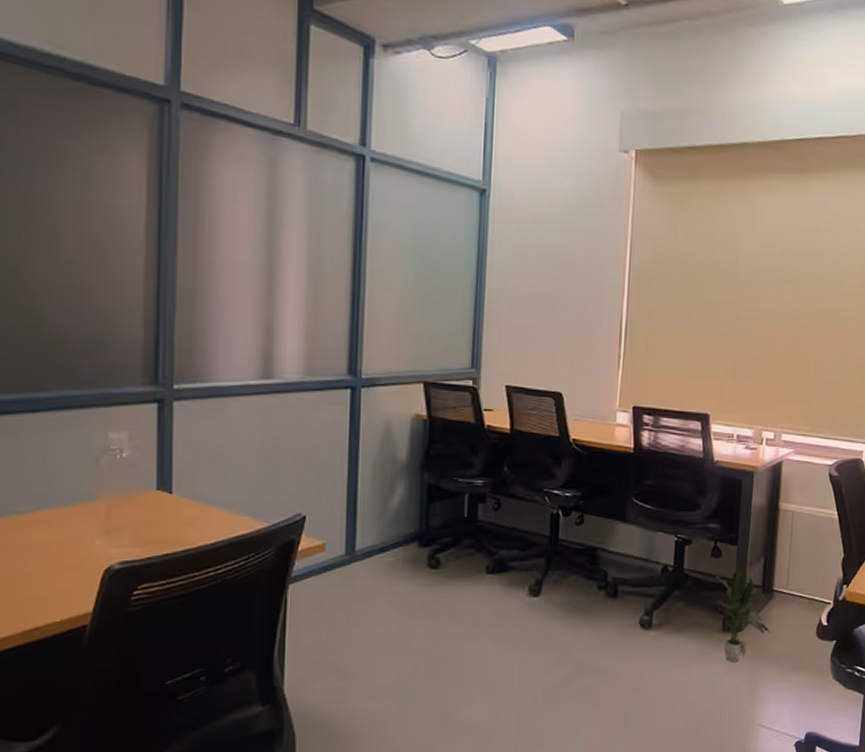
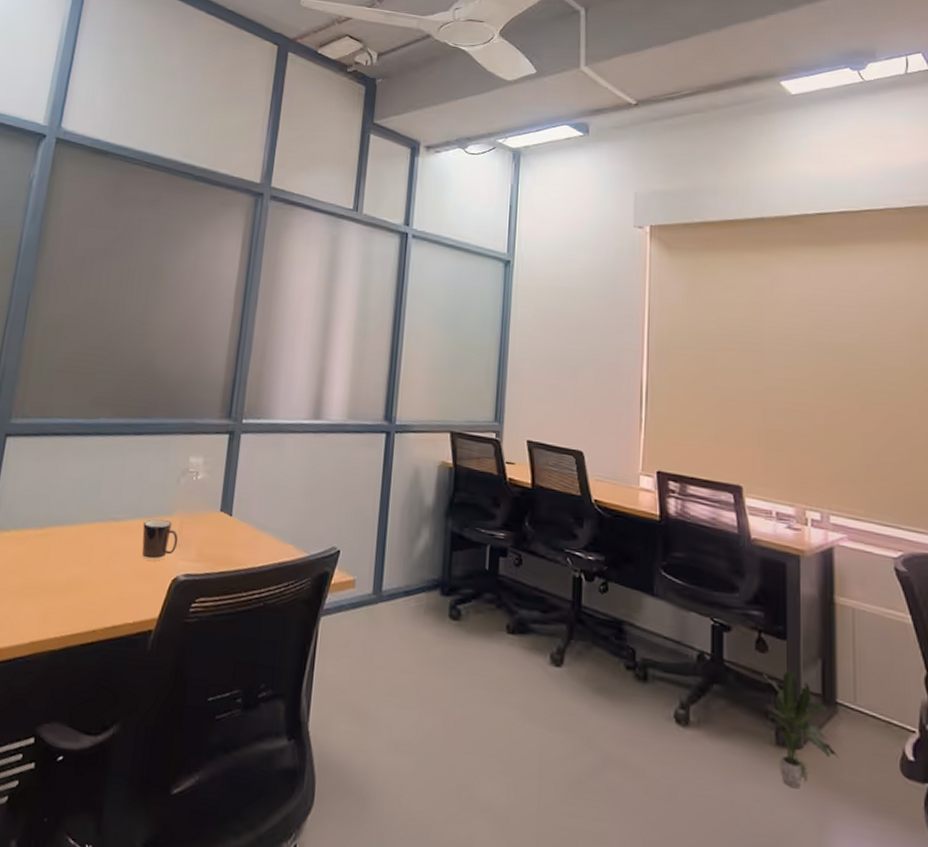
mug: none [57,507,106,552] -> present [141,519,178,561]

